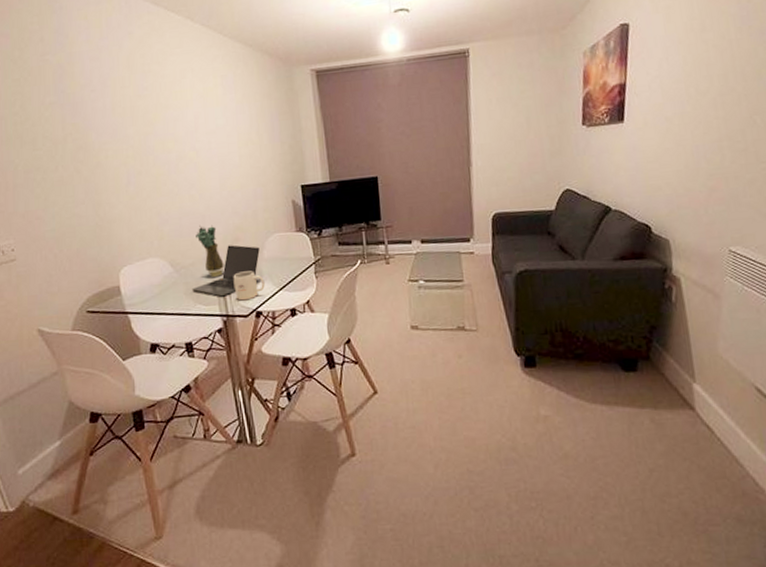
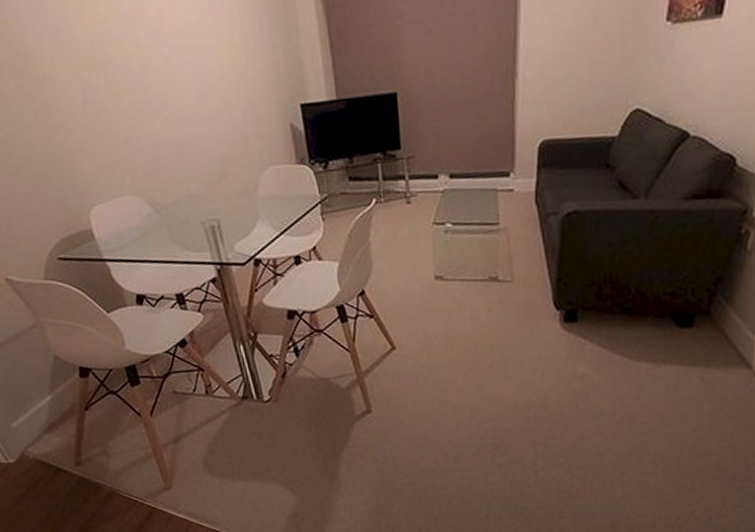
laptop: present [192,245,260,297] -> none [177,180,254,242]
vase: present [196,224,224,277] -> none [175,155,213,219]
mug: present [233,271,265,301] -> none [224,211,263,247]

